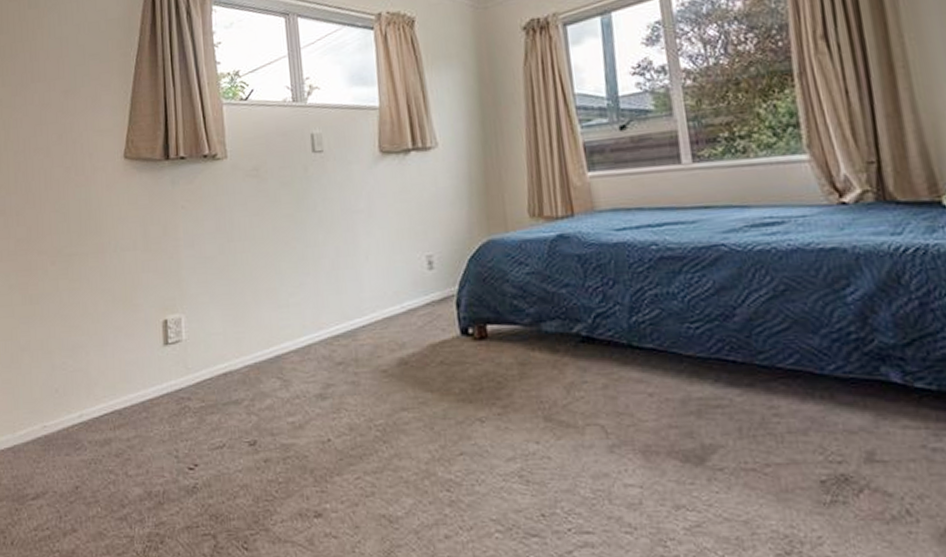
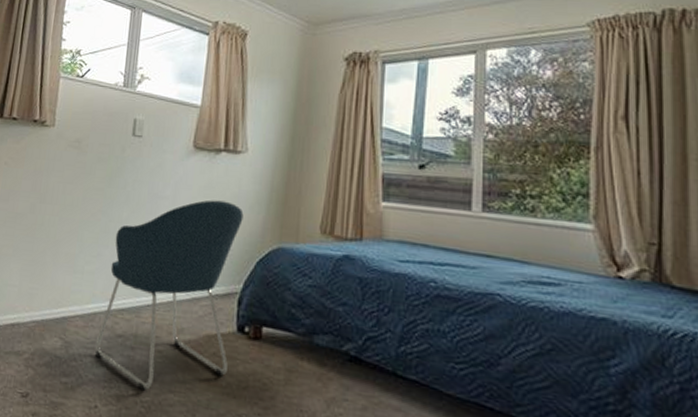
chair: none [315,202,458,414] -> present [94,200,244,391]

